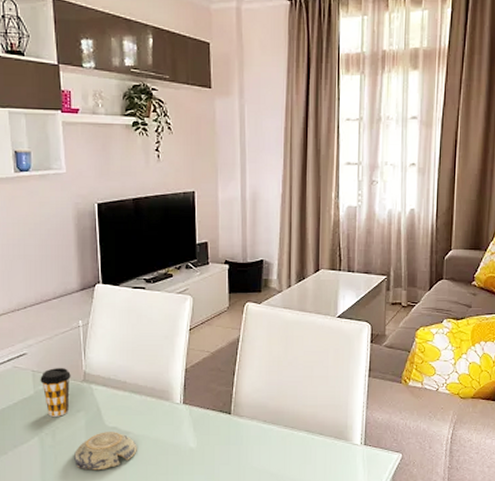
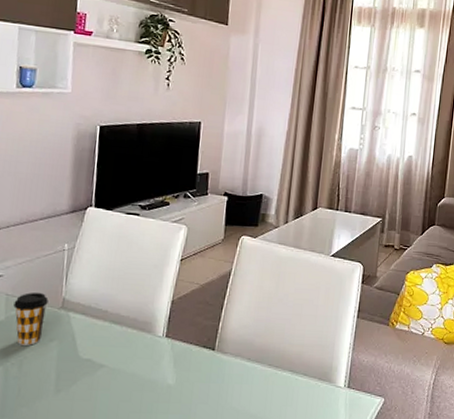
decorative bowl: present [74,432,137,471] -> none [40,364,111,406]

